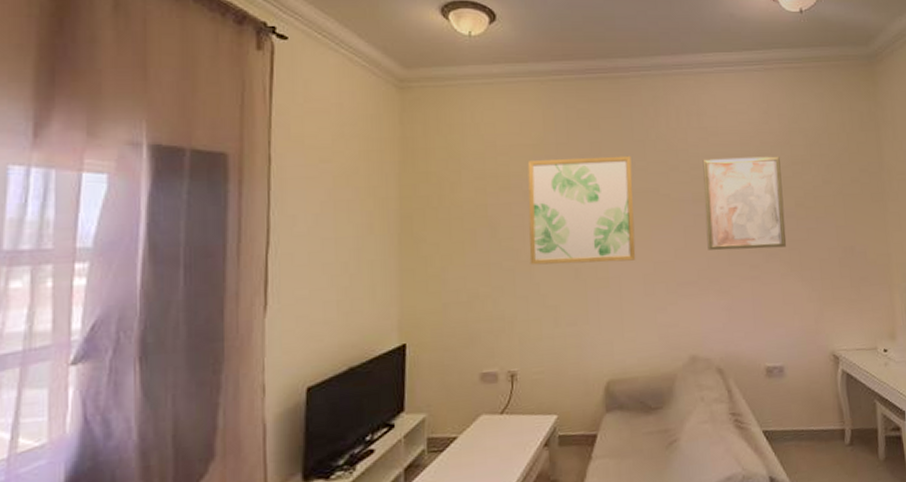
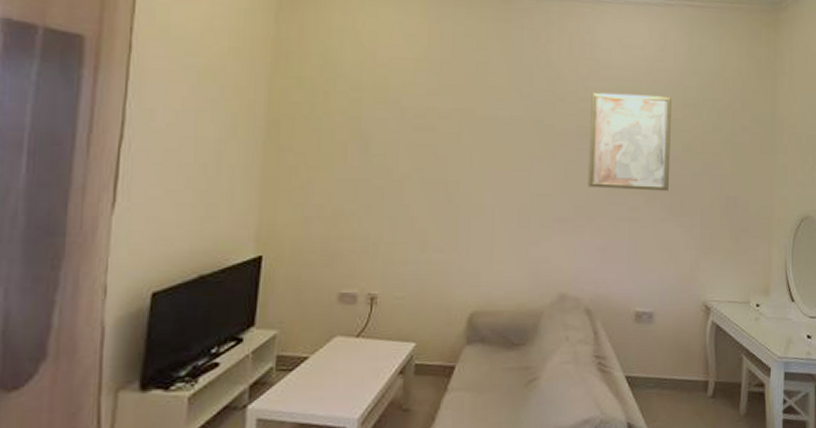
wall art: present [527,155,636,265] -> none [401,76,518,190]

